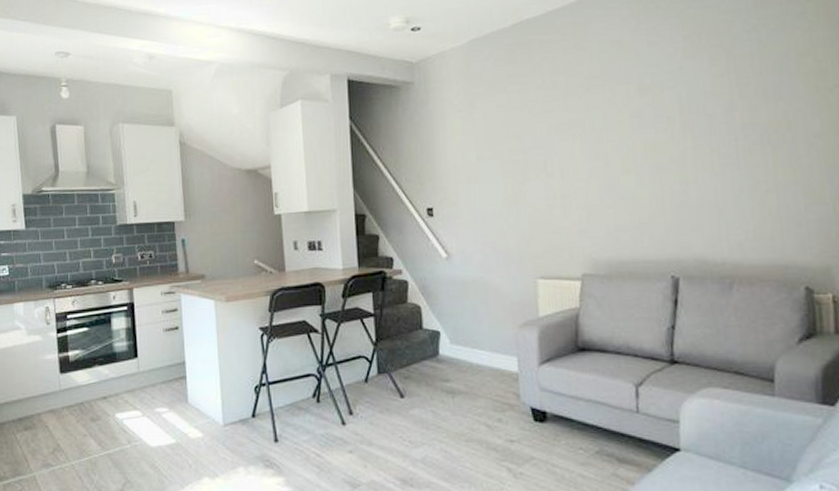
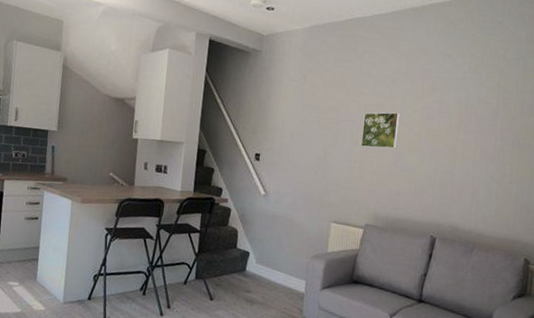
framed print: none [556,127,606,179] -> present [361,112,401,149]

